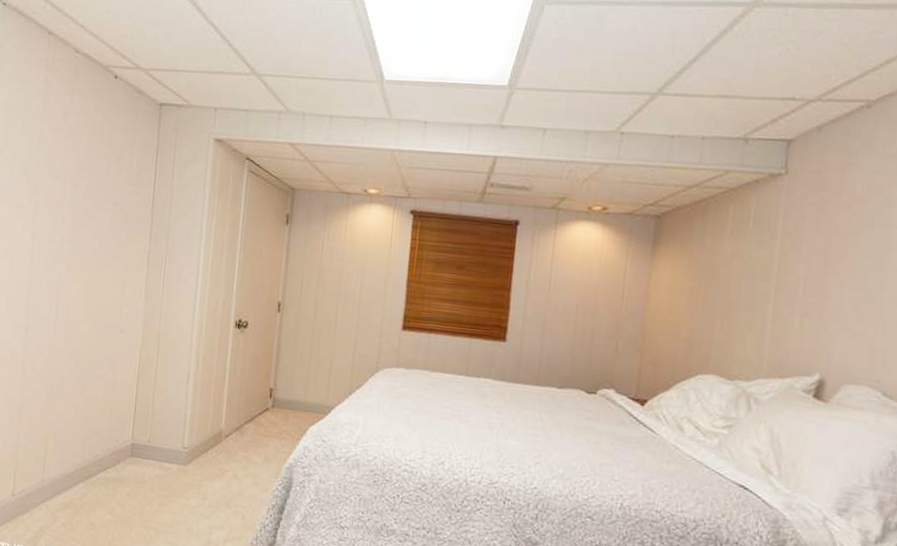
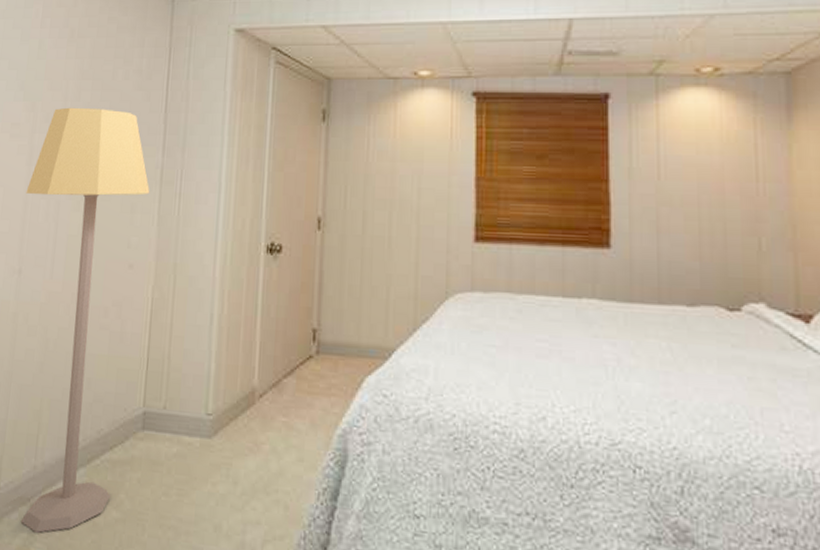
lamp: none [30,194,139,529] -> present [20,107,150,533]

